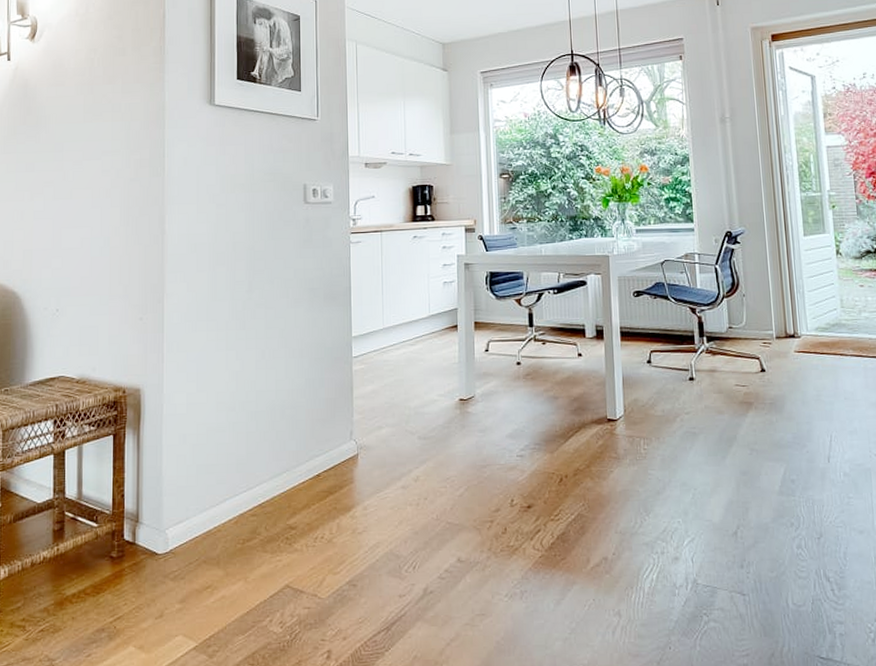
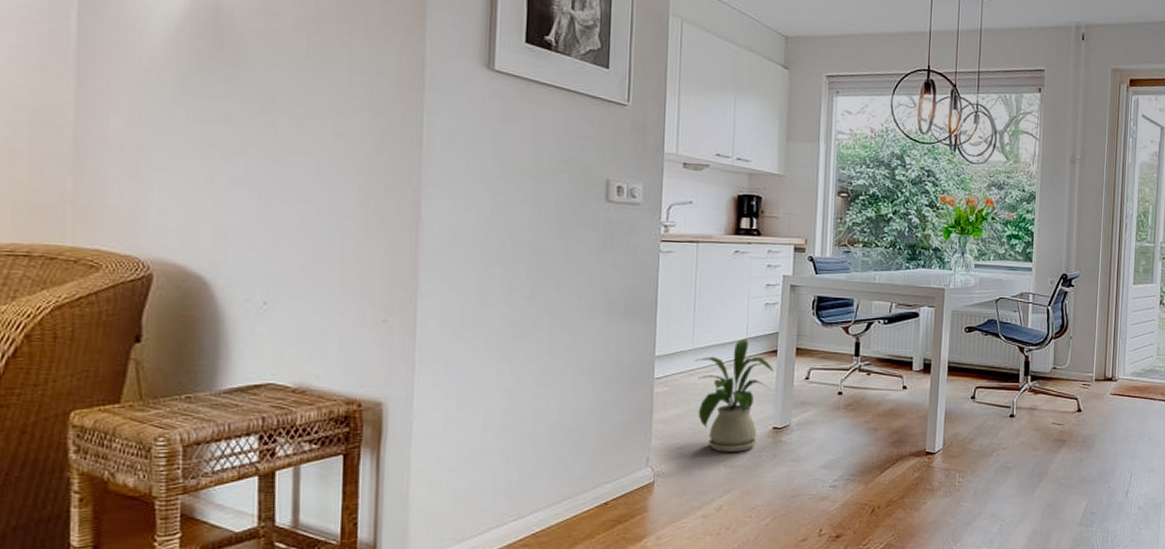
house plant: none [384,316,456,424] -> present [693,338,774,452]

